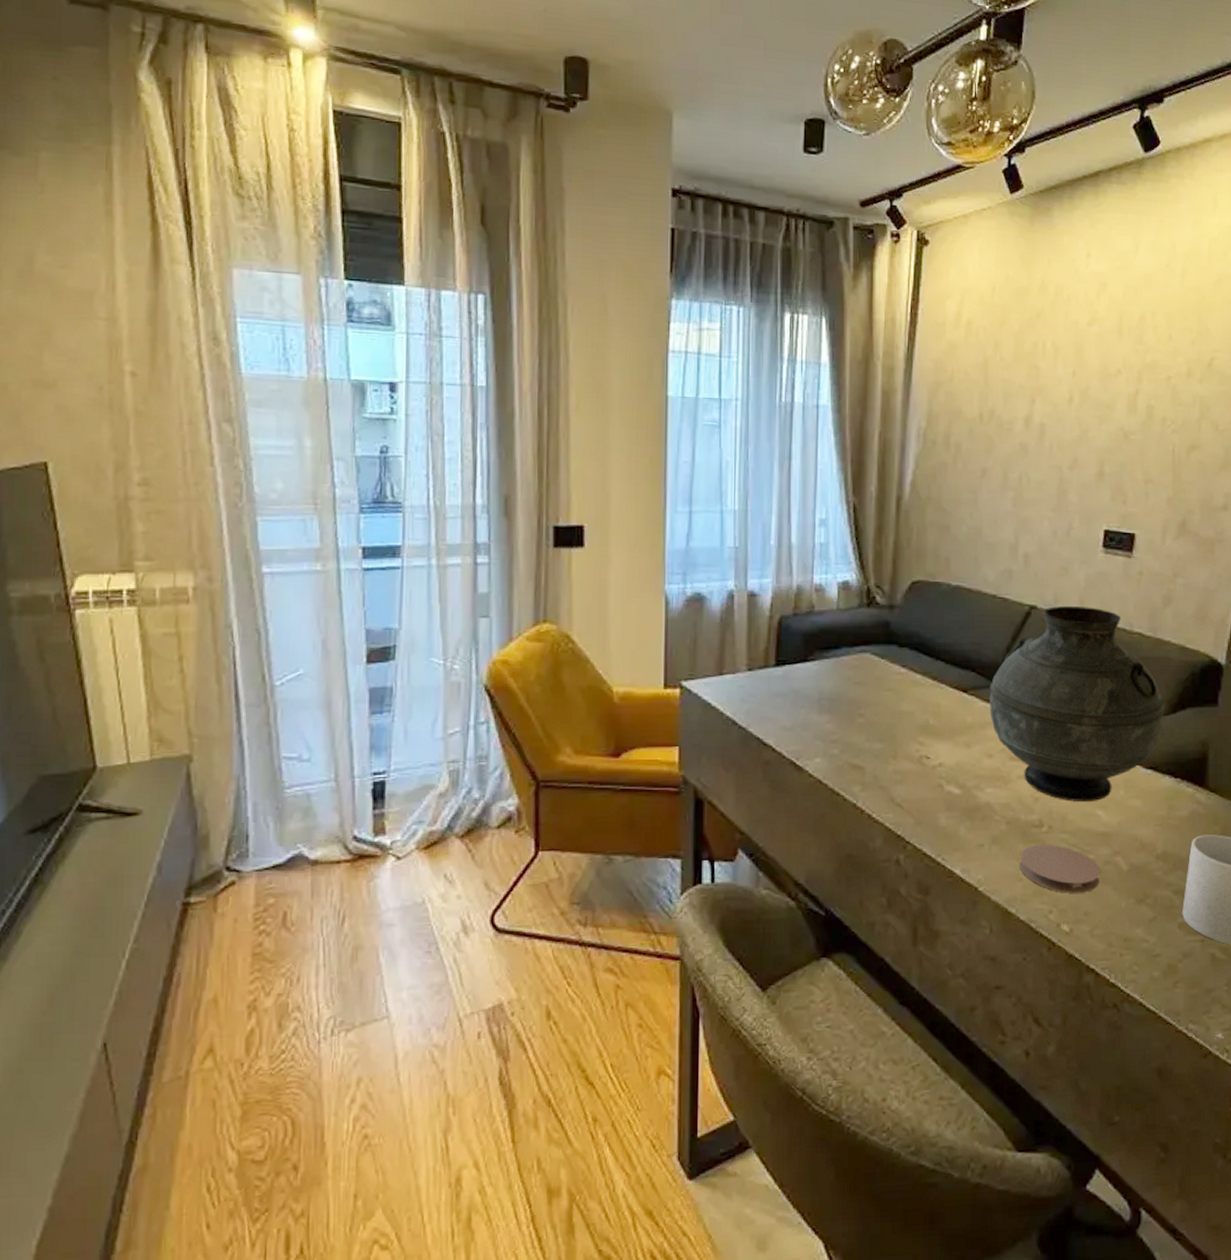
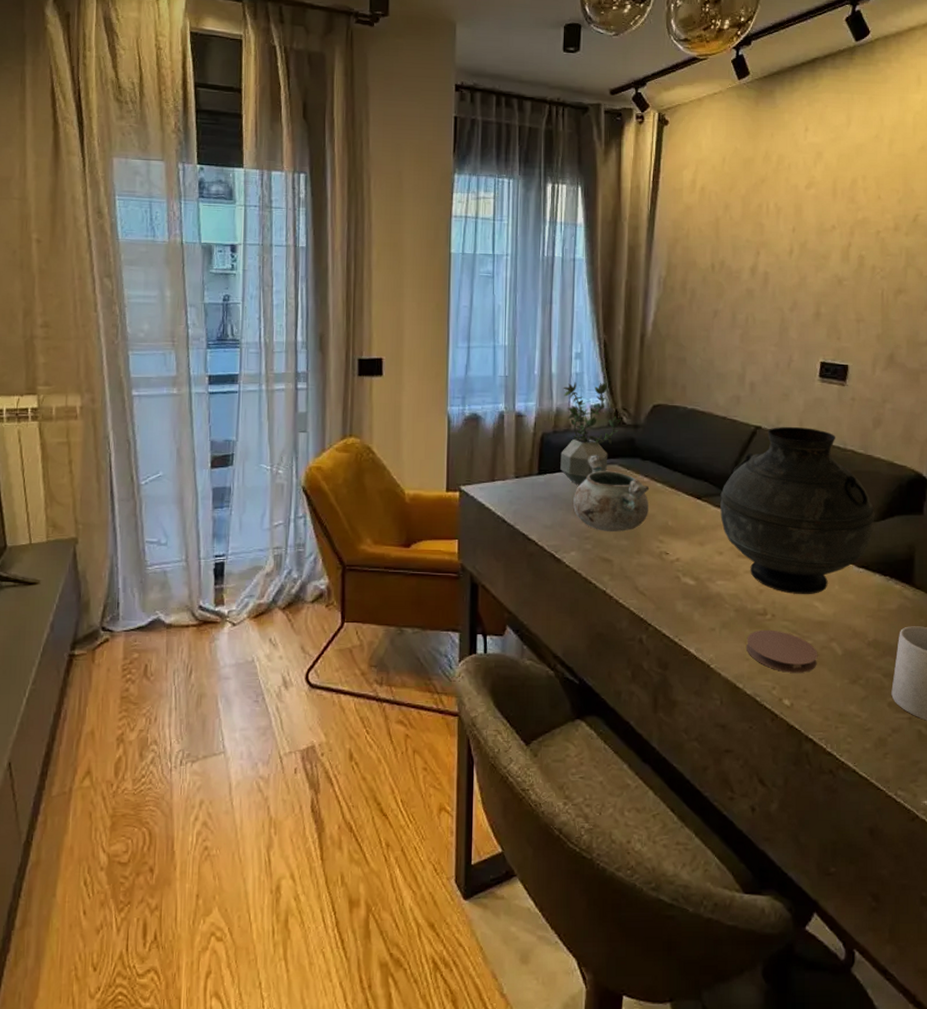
potted plant: none [802,554,875,679] -> present [560,382,622,486]
decorative bowl: none [818,641,908,733] -> present [573,455,650,532]

